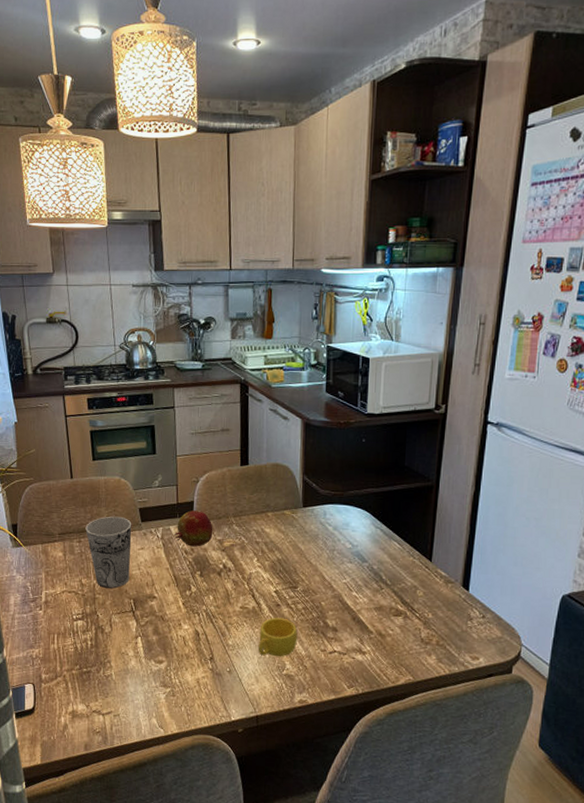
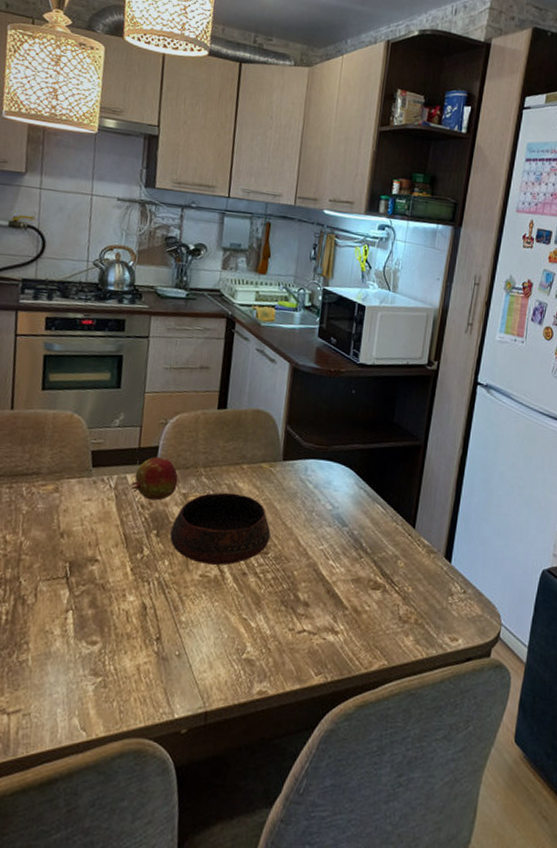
cup: present [85,516,132,589] -> none [20,458,81,548]
bowl: none [212,537,298,599] -> present [169,492,271,566]
cup: present [259,617,298,657] -> none [216,588,264,637]

